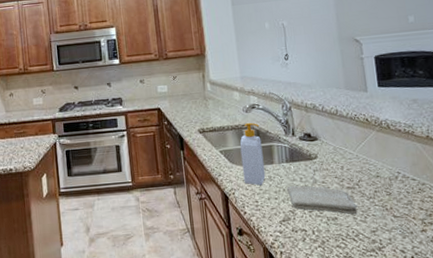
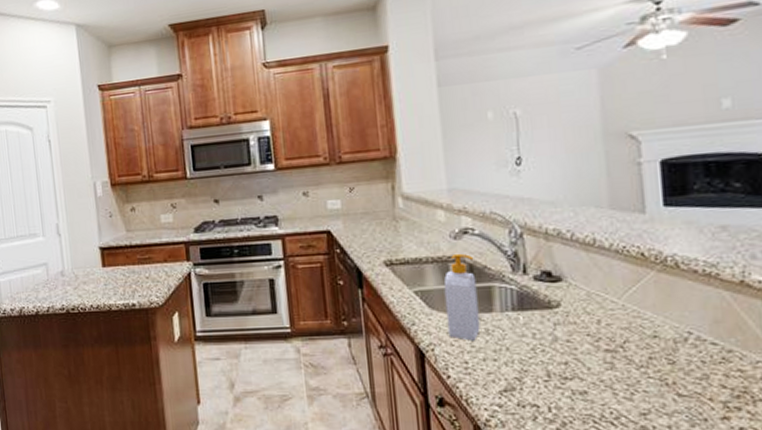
washcloth: present [286,185,358,215] -> none [511,343,621,389]

